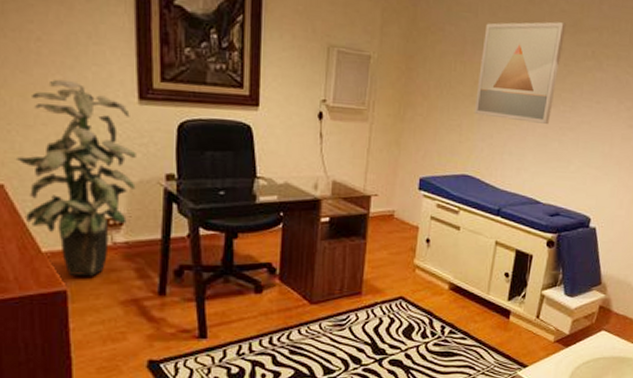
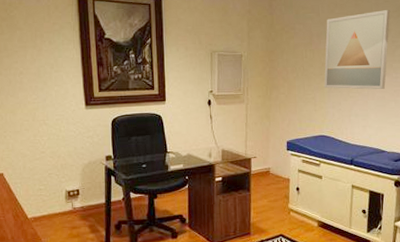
indoor plant: present [15,79,136,276] -> none [9,98,86,233]

